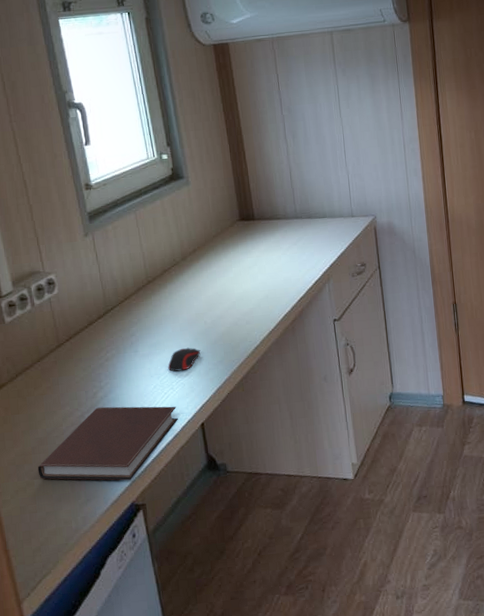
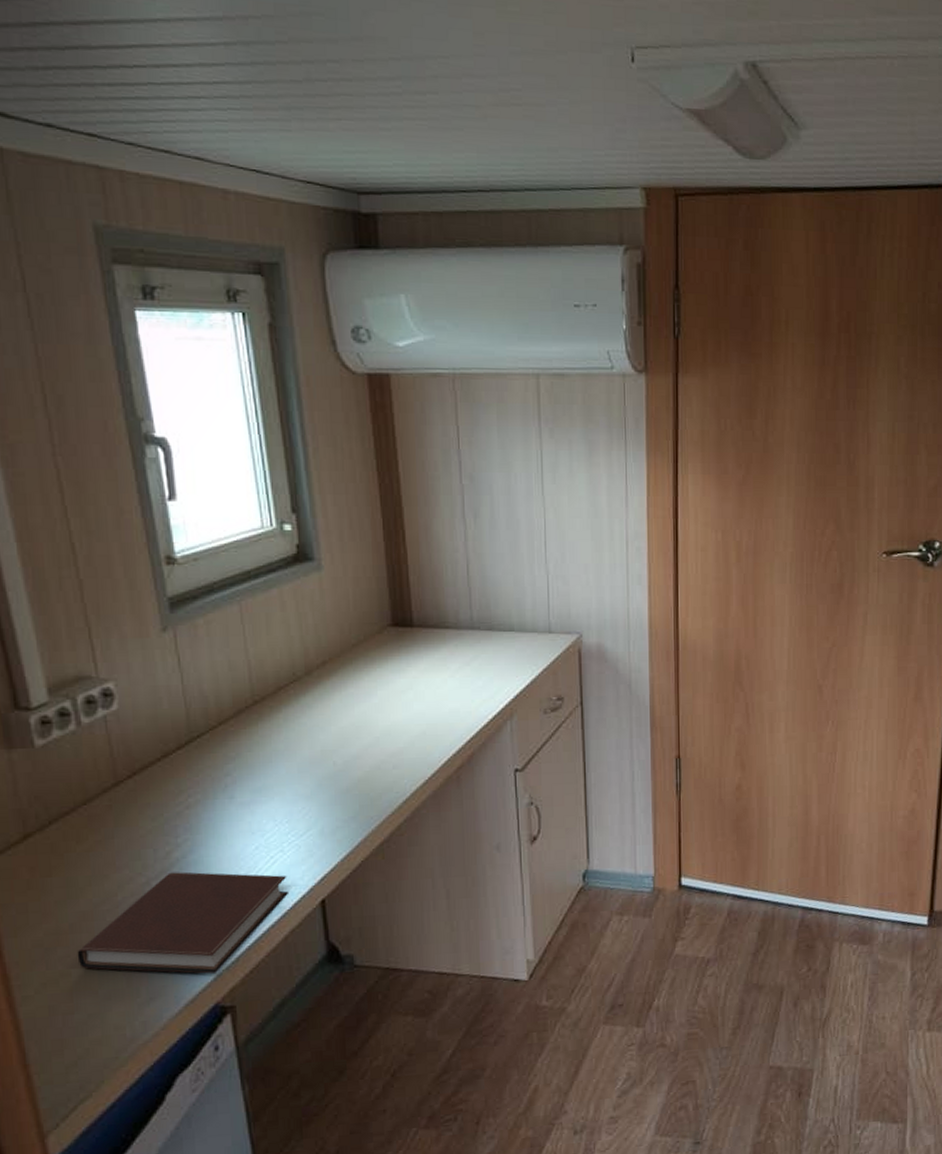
computer mouse: present [168,347,201,372] -> none [277,796,326,828]

